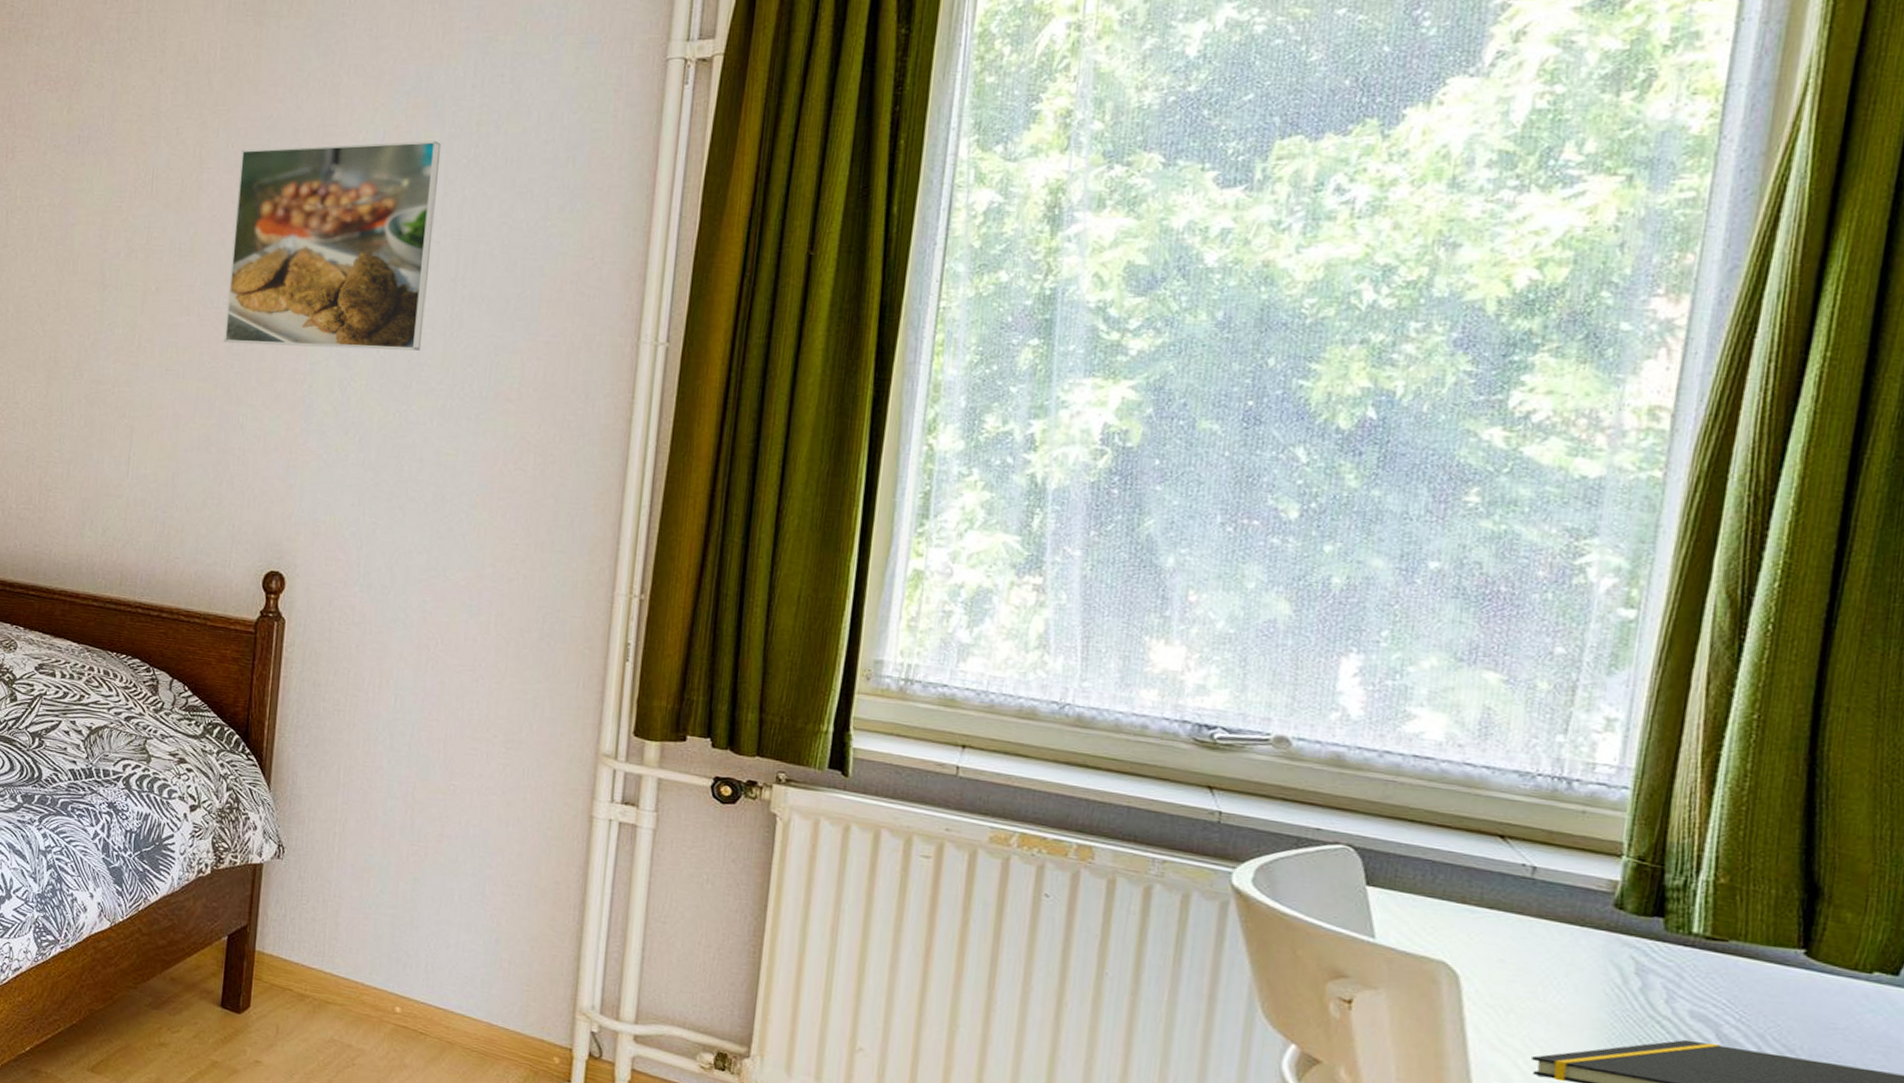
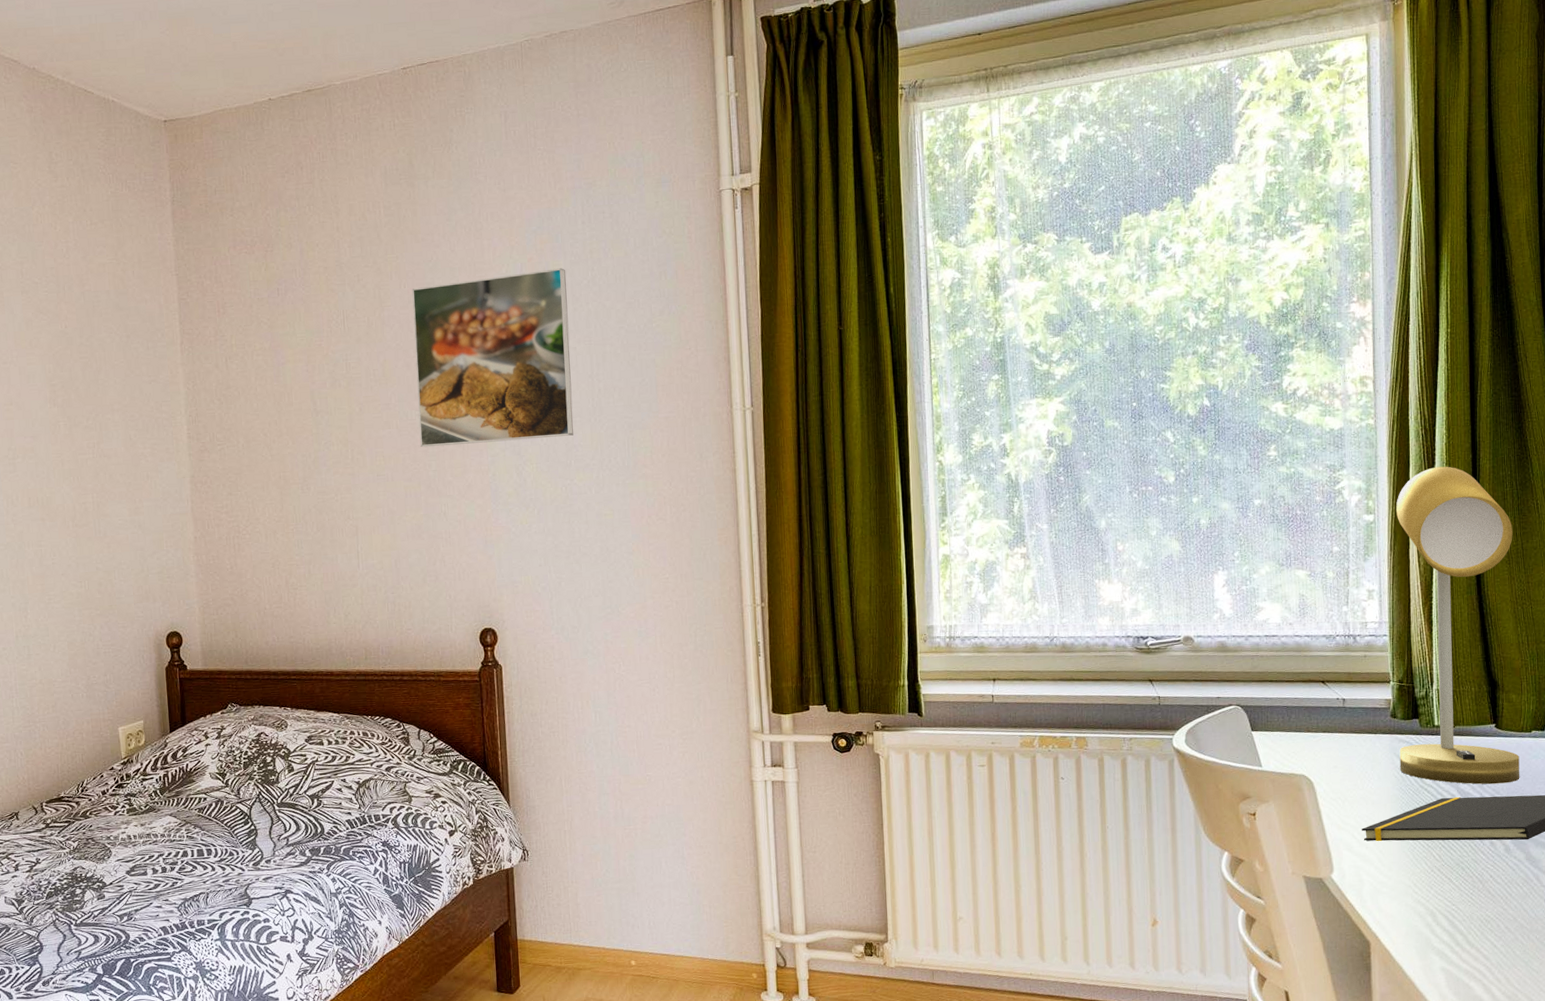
desk lamp: none [1616,554,1895,1042] -> present [1396,466,1520,785]

